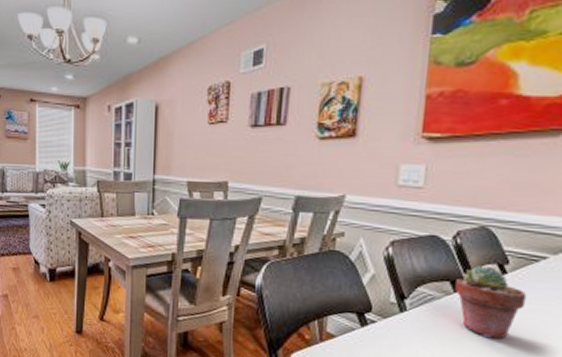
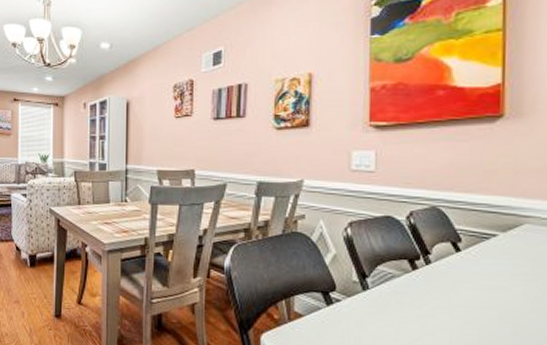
potted succulent: present [455,265,527,340] -> none [413,244,482,316]

